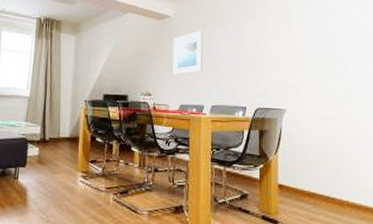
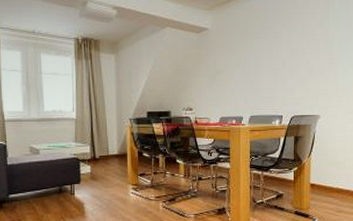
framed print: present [172,30,204,75] -> none [212,42,242,89]

